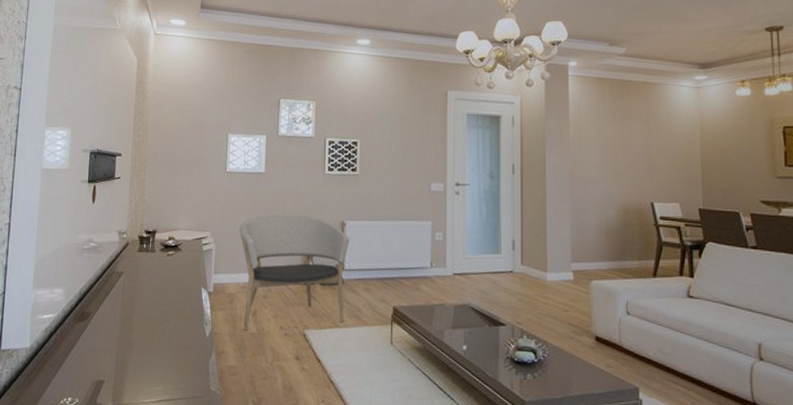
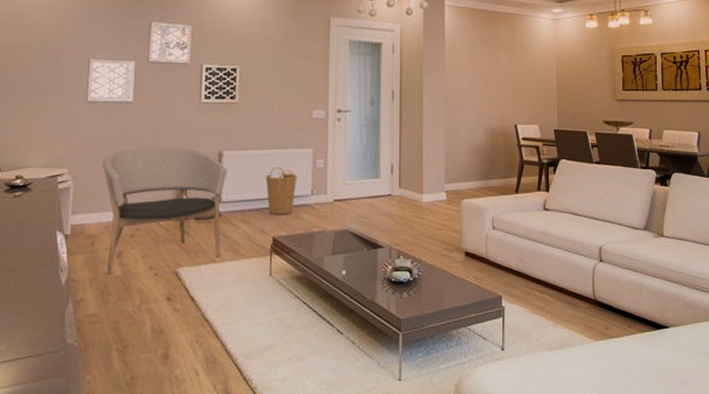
basket: none [385,238,417,286] -> present [265,166,298,215]

